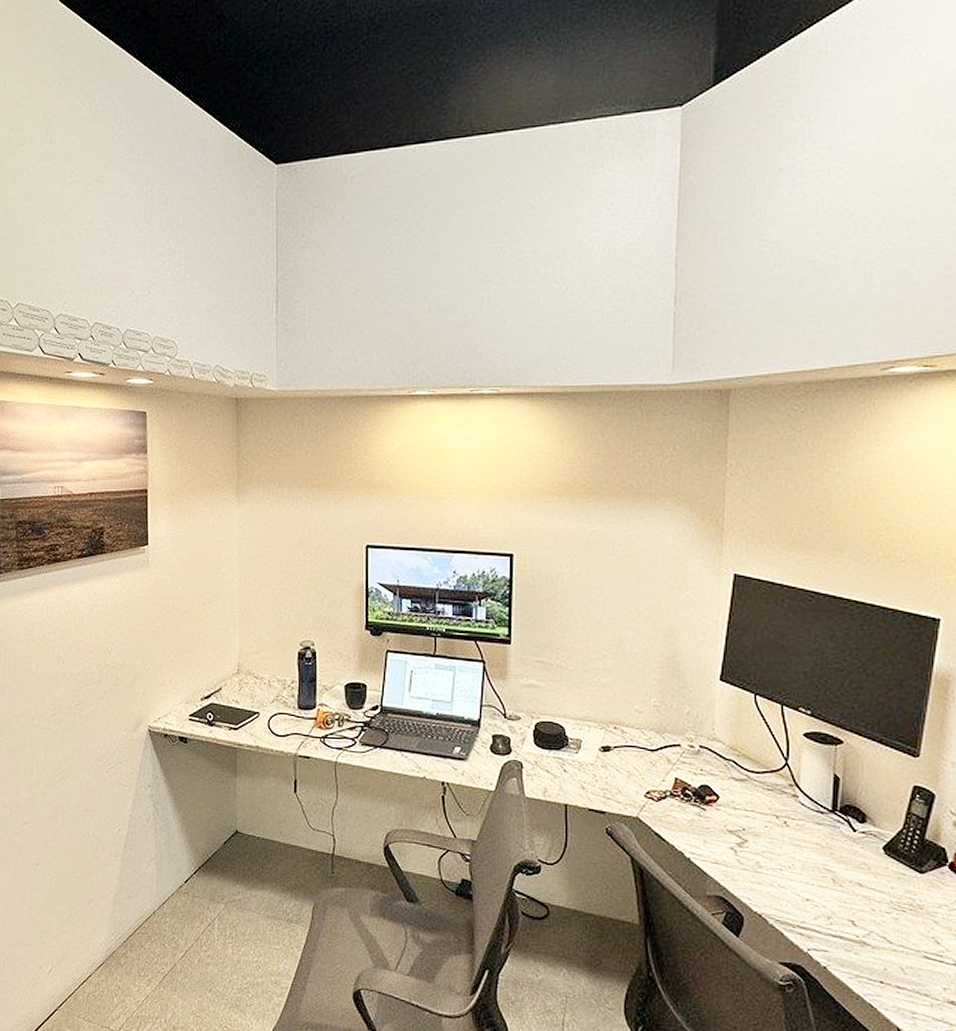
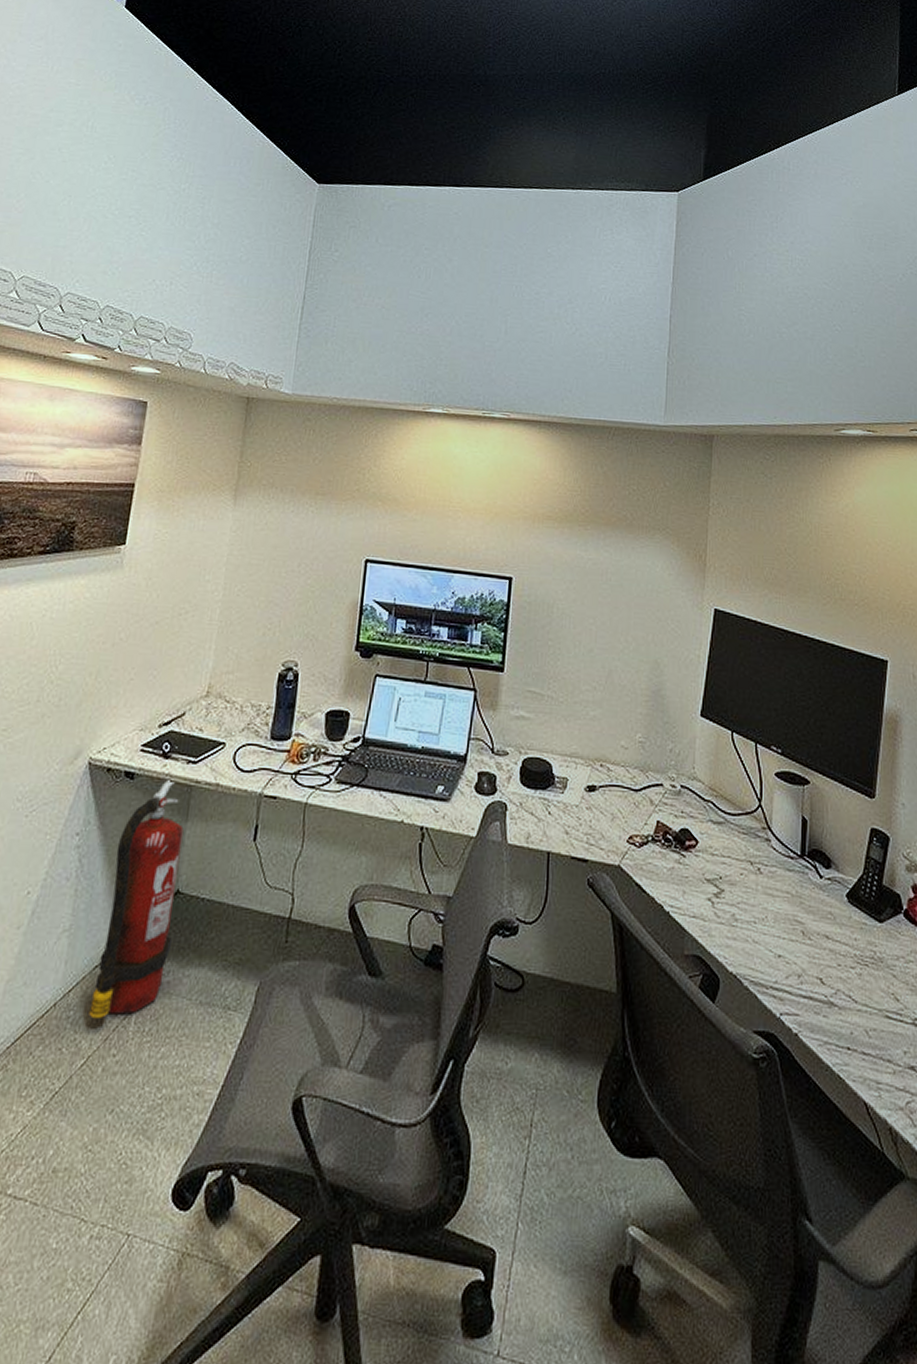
fire extinguisher: none [181,741,237,925] -> present [89,777,184,1020]

